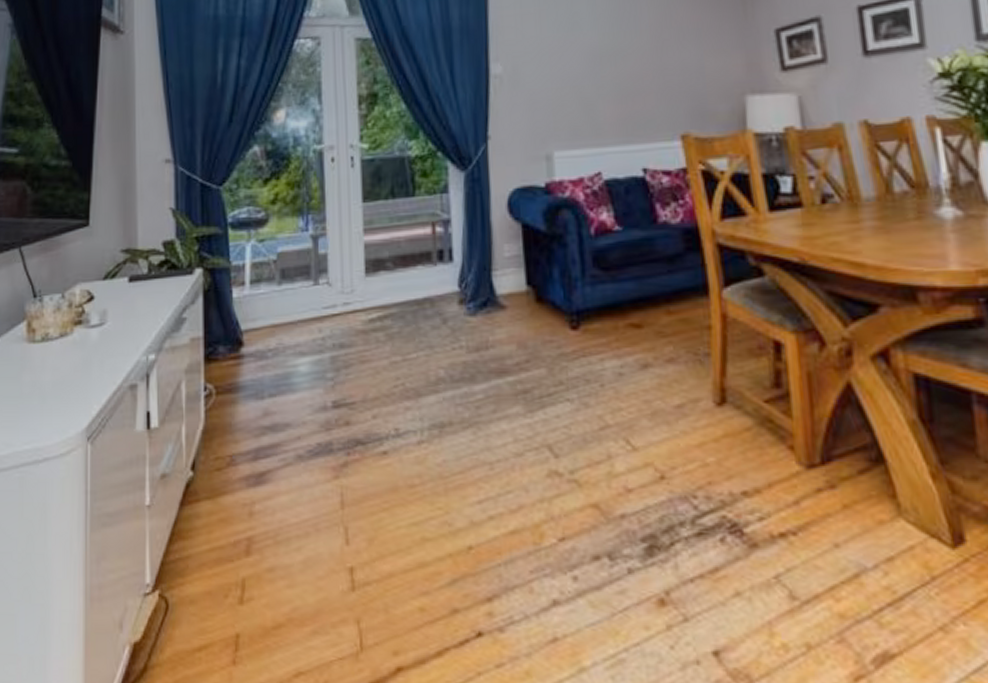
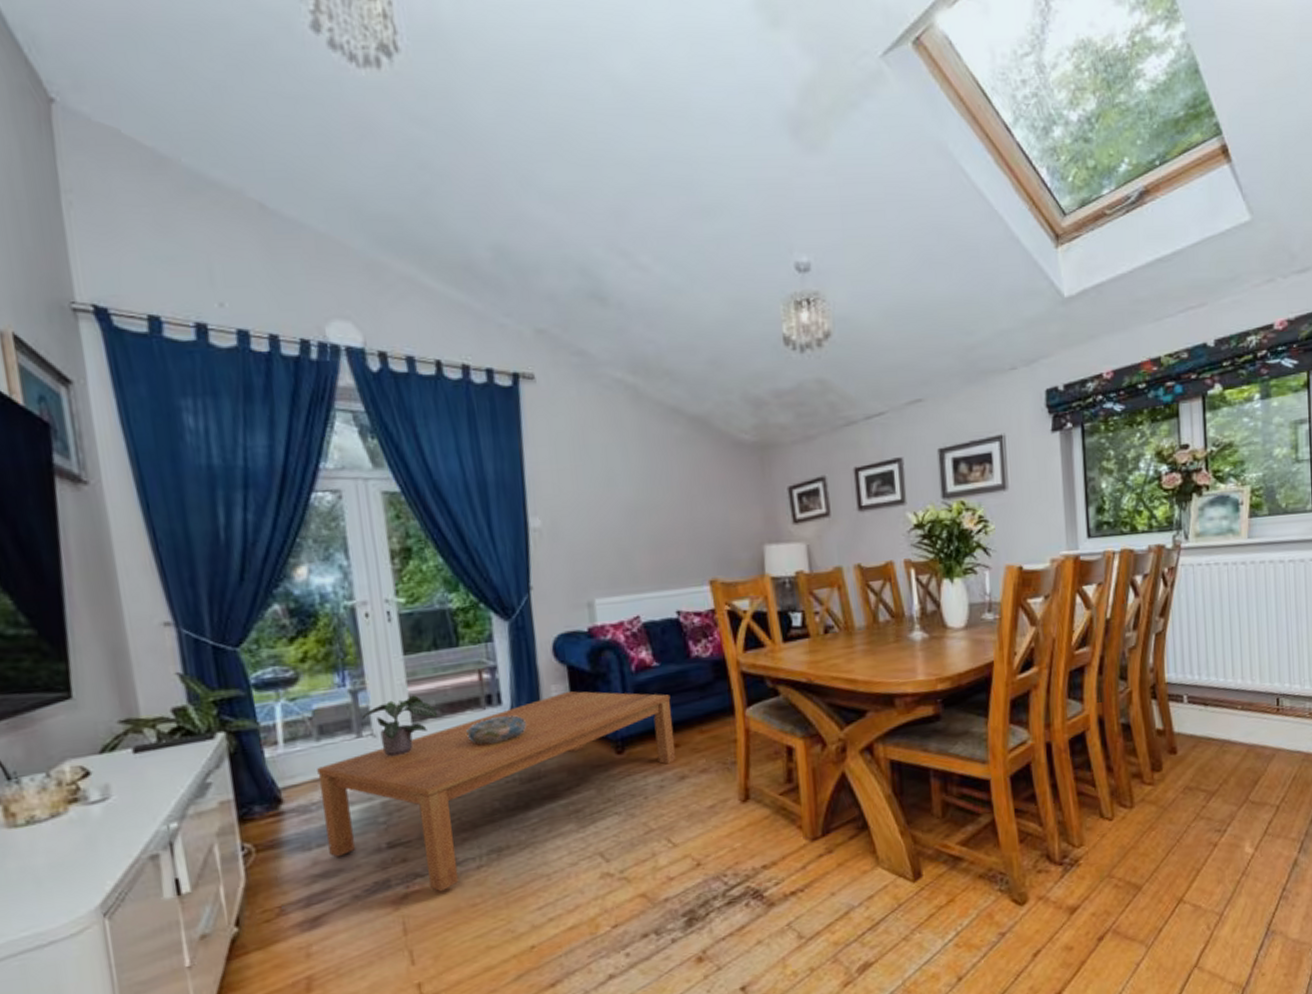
coffee table: none [276,253,639,465] -> present [317,691,677,892]
potted plant: none [320,245,389,309] -> present [362,695,437,757]
decorative bowl: none [417,274,476,303] -> present [466,715,526,744]

